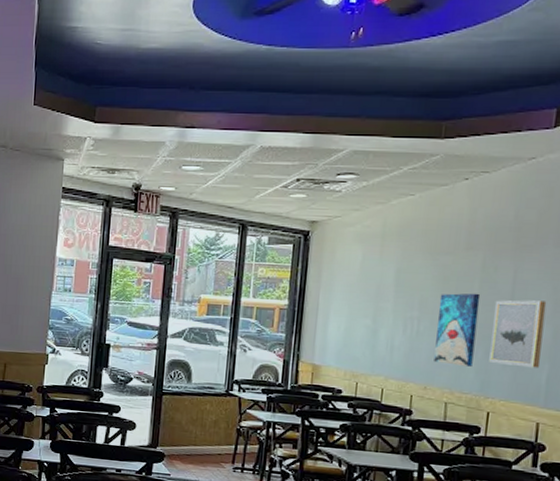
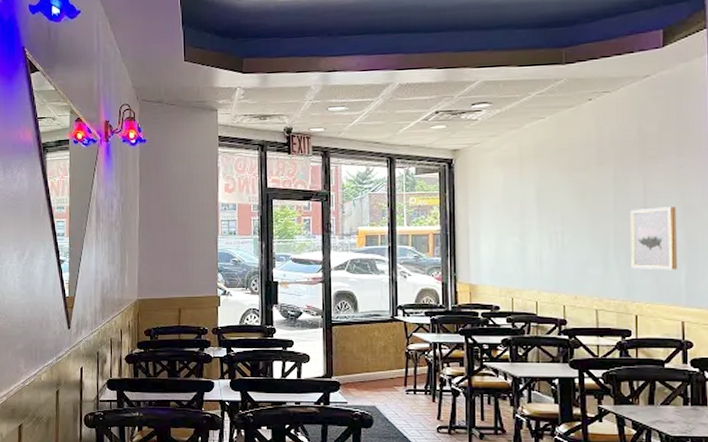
wall art: present [434,293,481,367] -> none [579,204,616,274]

